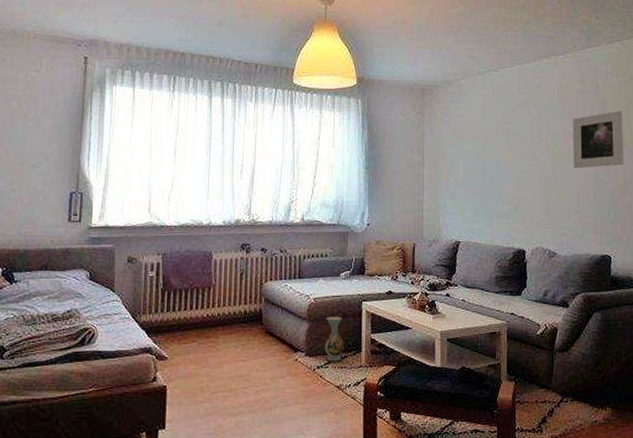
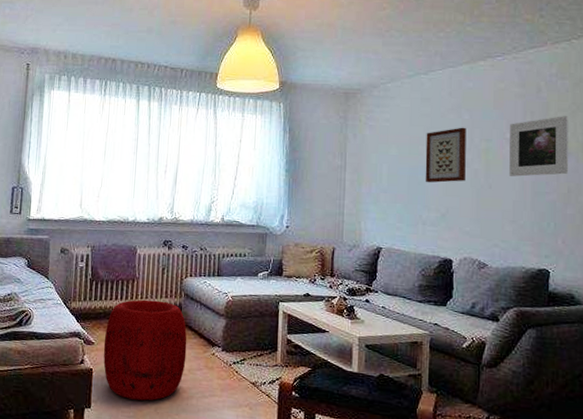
pouf: none [178,307,269,415] -> present [103,299,187,401]
vase: present [324,316,344,362] -> none [240,314,261,359]
wall art: none [498,122,535,177] -> present [425,127,466,183]

